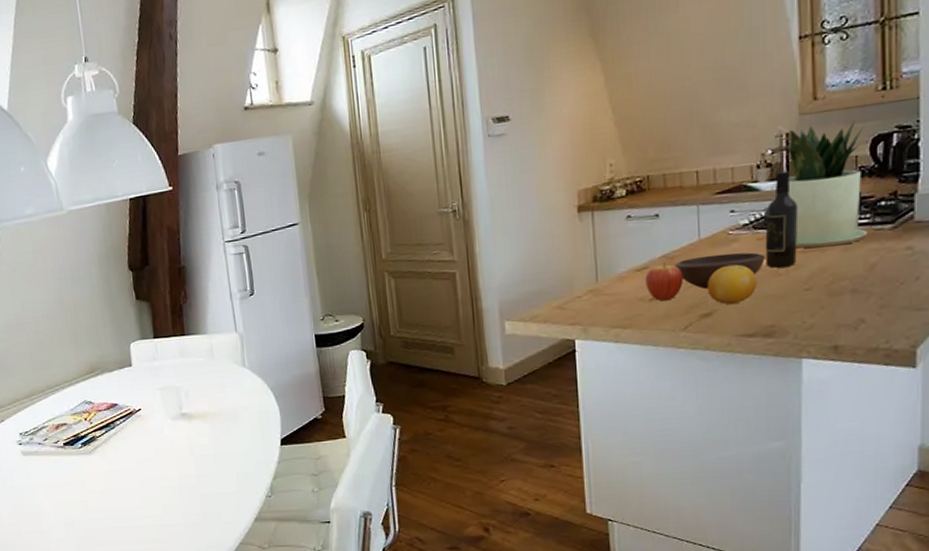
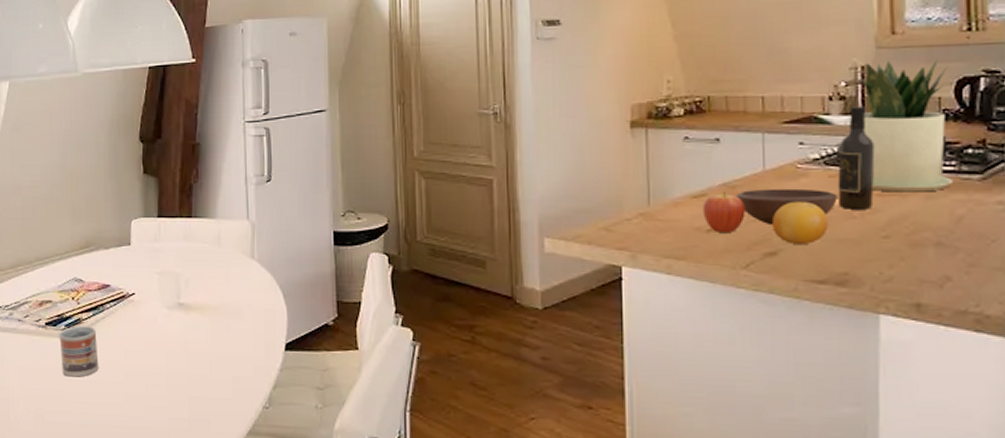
cup: none [77,442,117,488] -> present [59,326,99,377]

